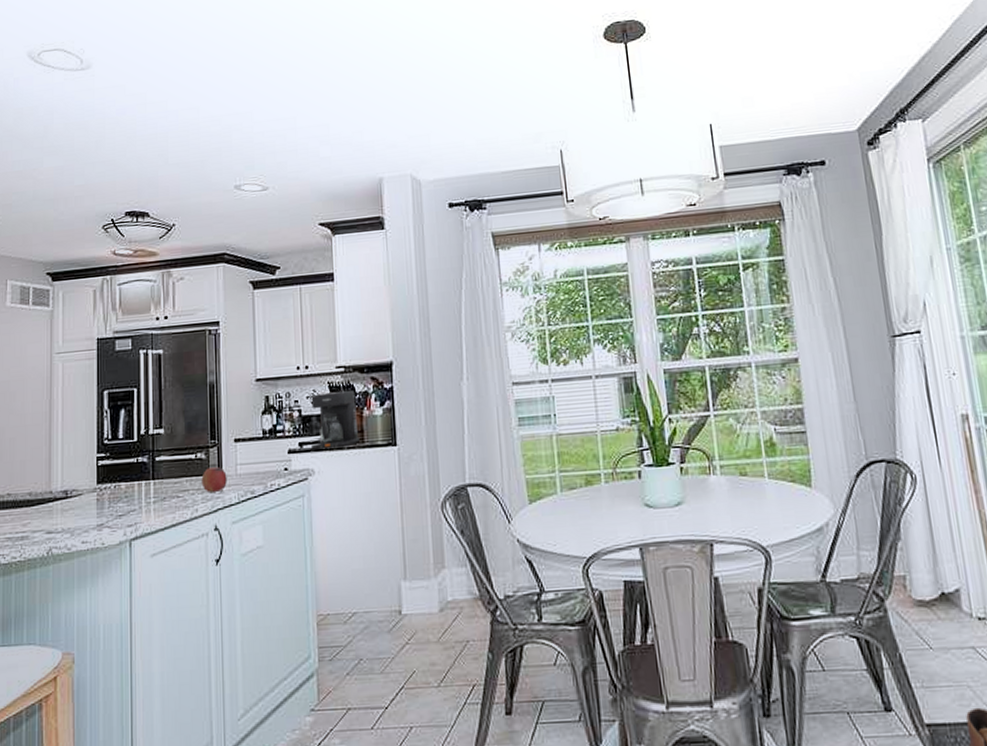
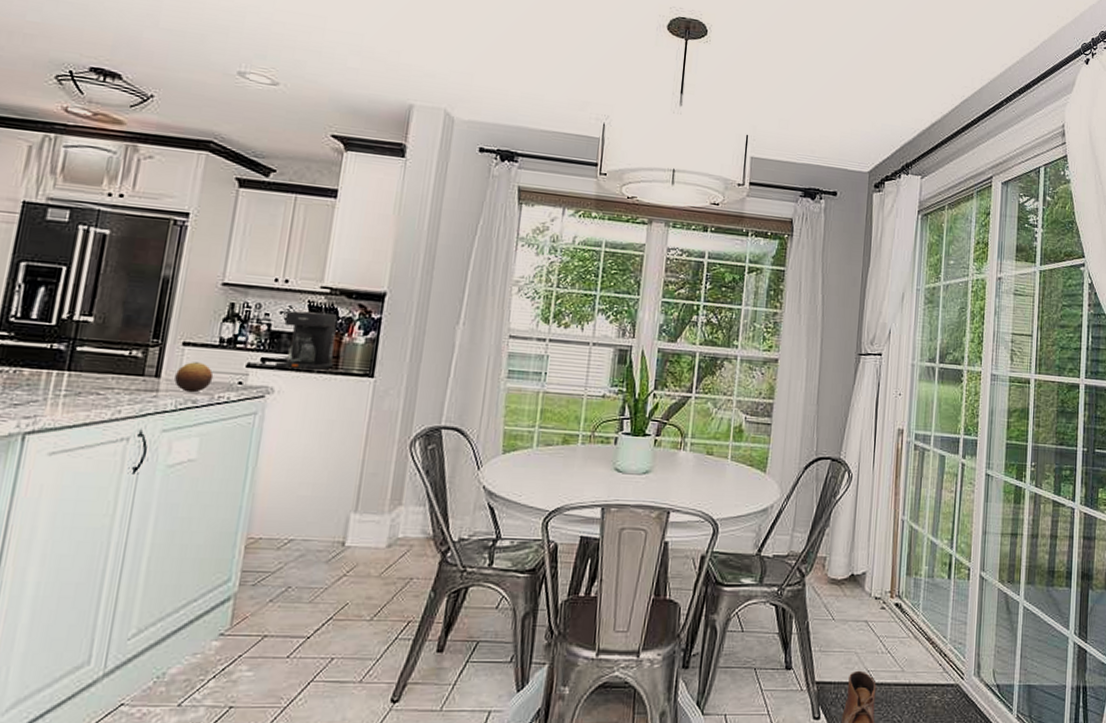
fruit: present [201,467,227,492] -> none [131,368,166,395]
fruit: none [234,455,264,485] -> present [174,362,214,393]

